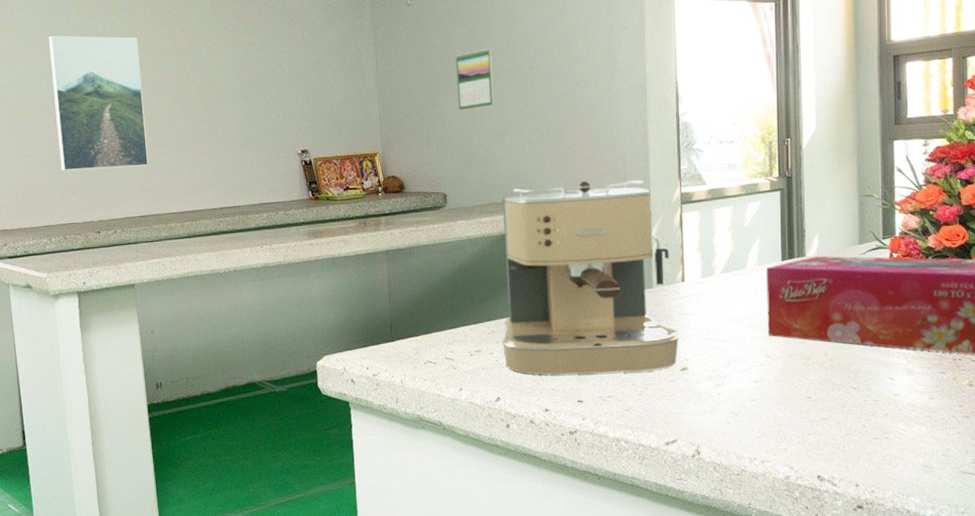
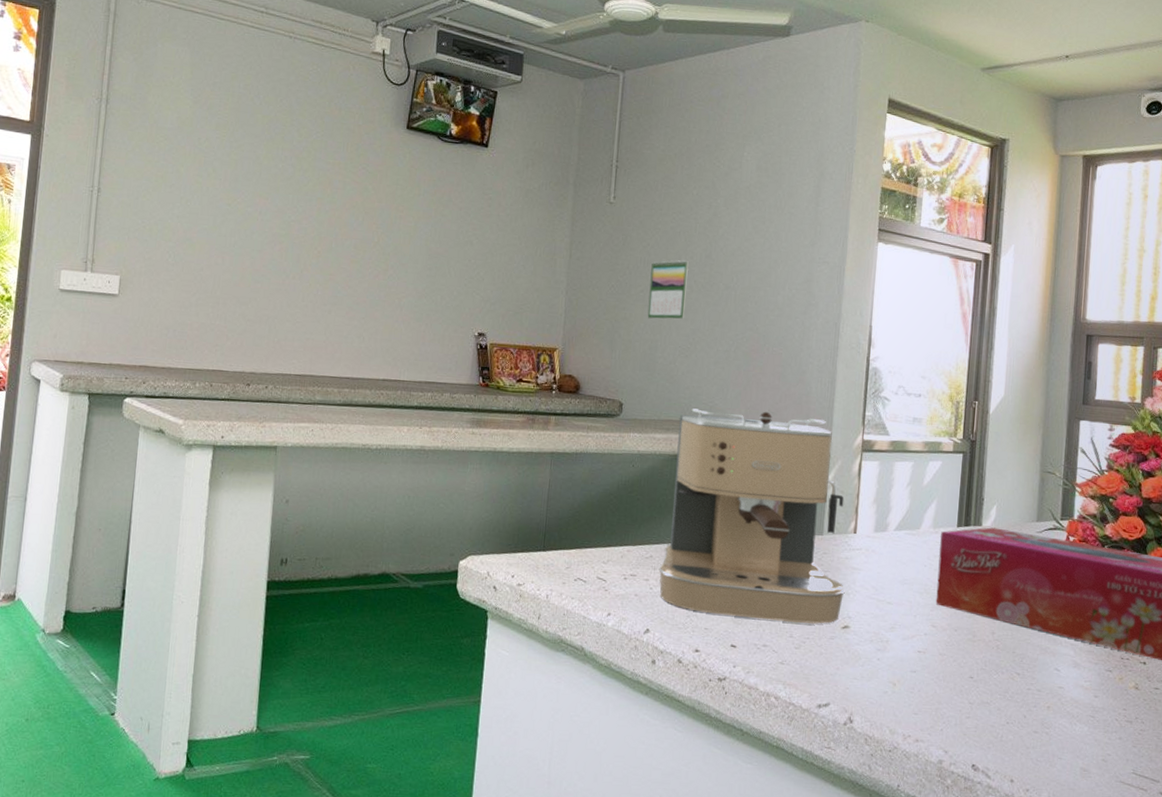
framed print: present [49,35,149,172] -> none [220,171,327,323]

